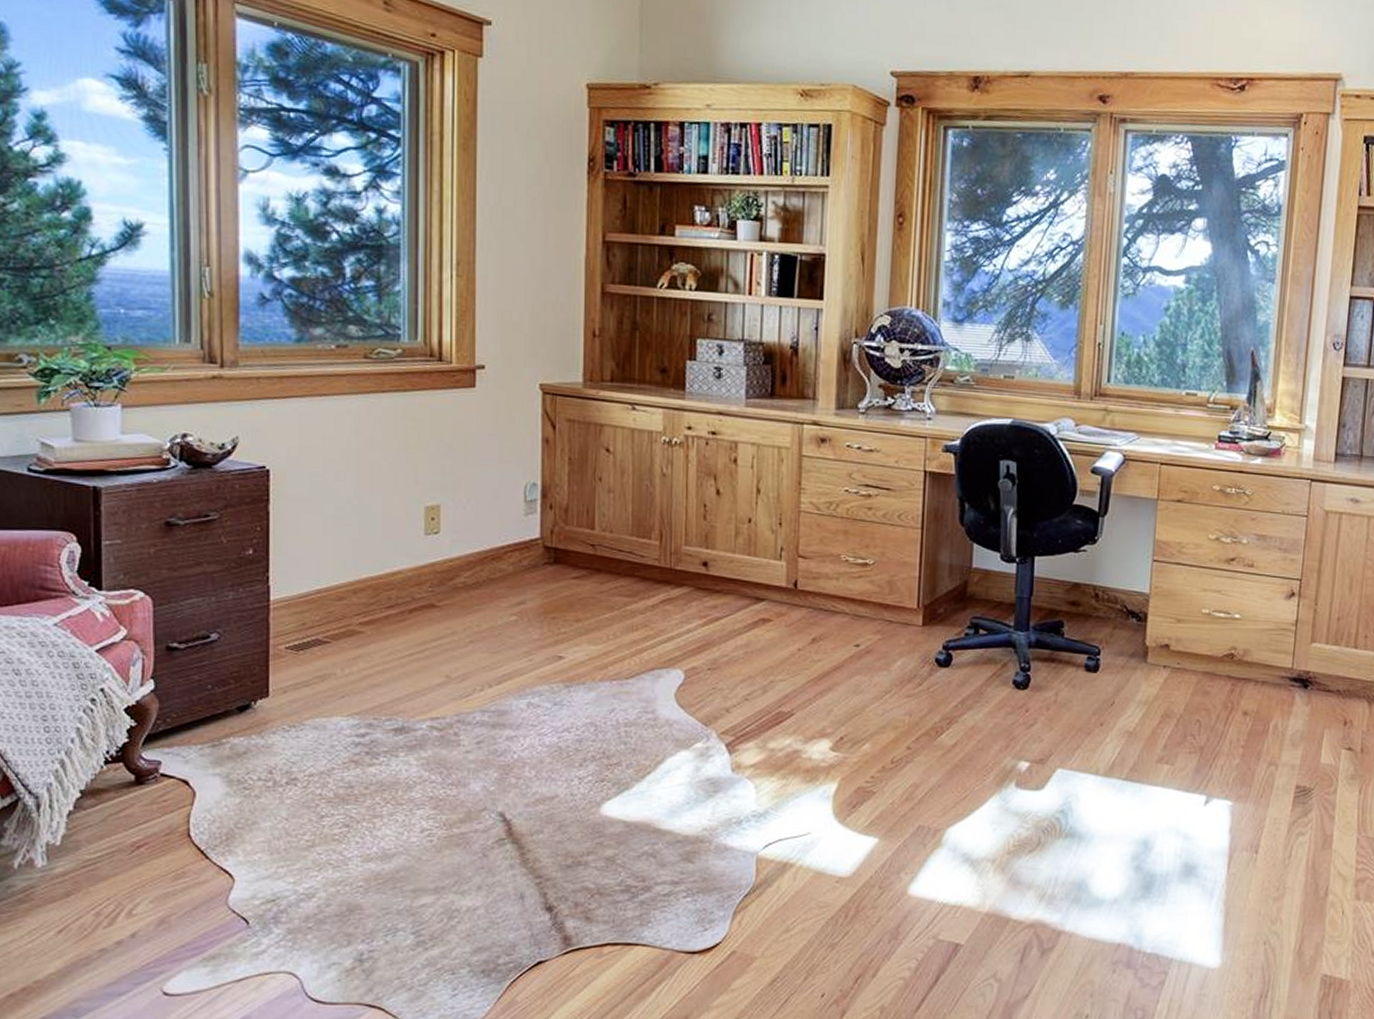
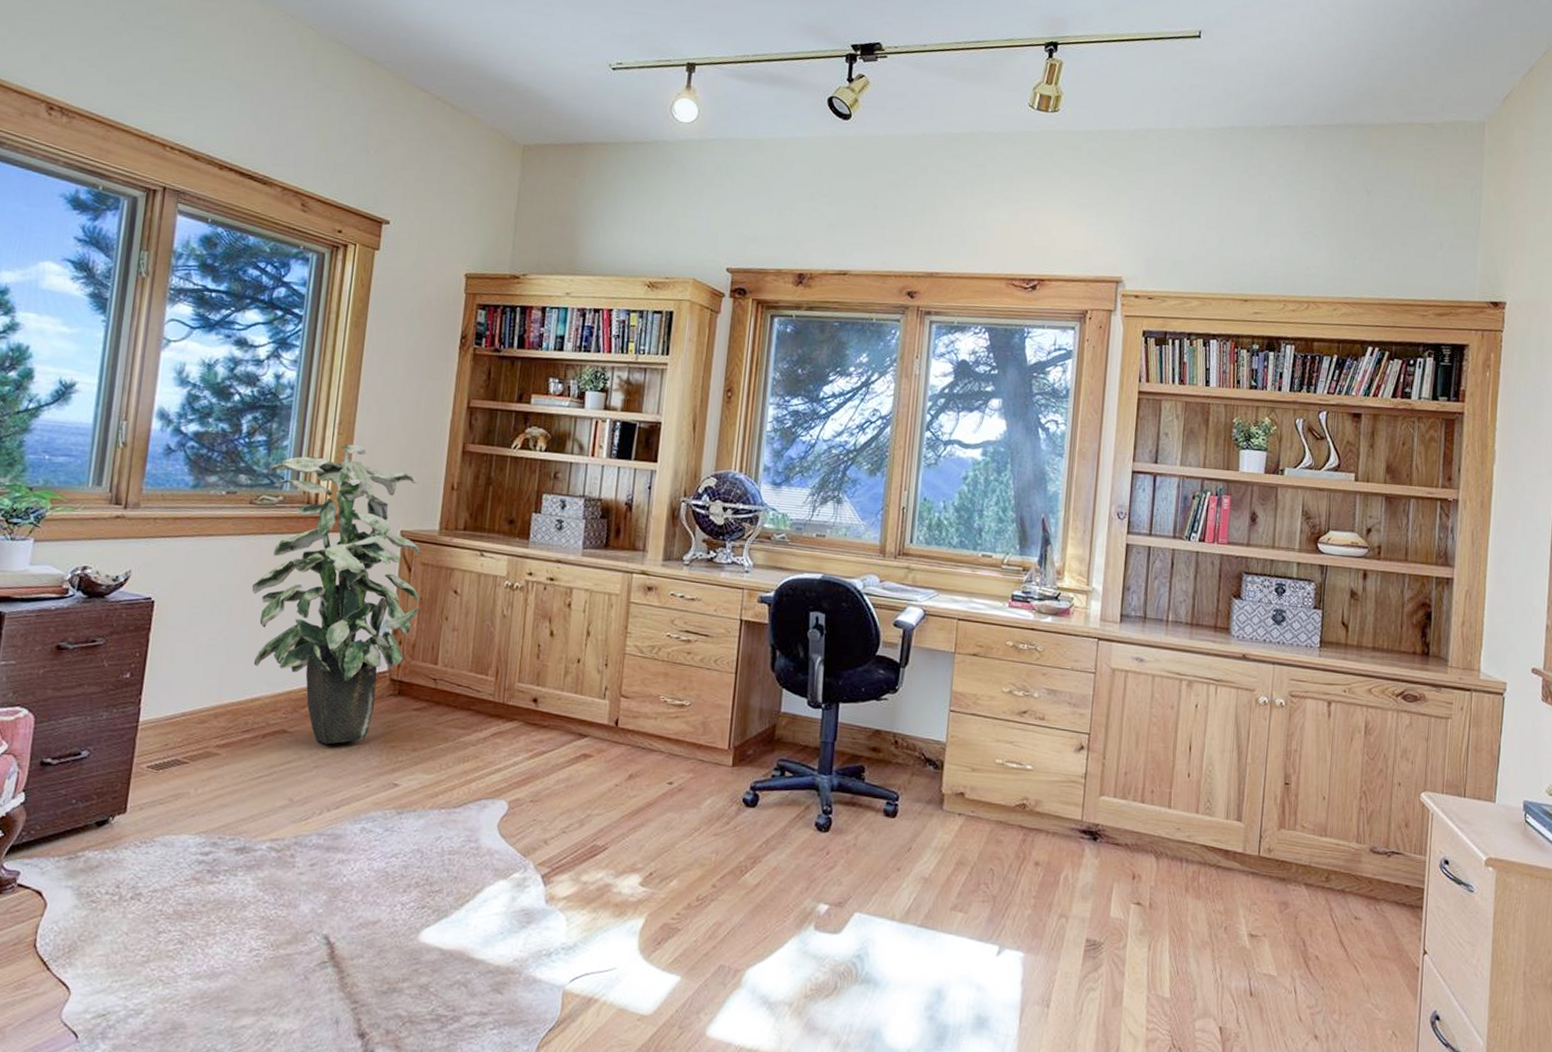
indoor plant: none [378,287,570,618] -> present [251,444,421,745]

